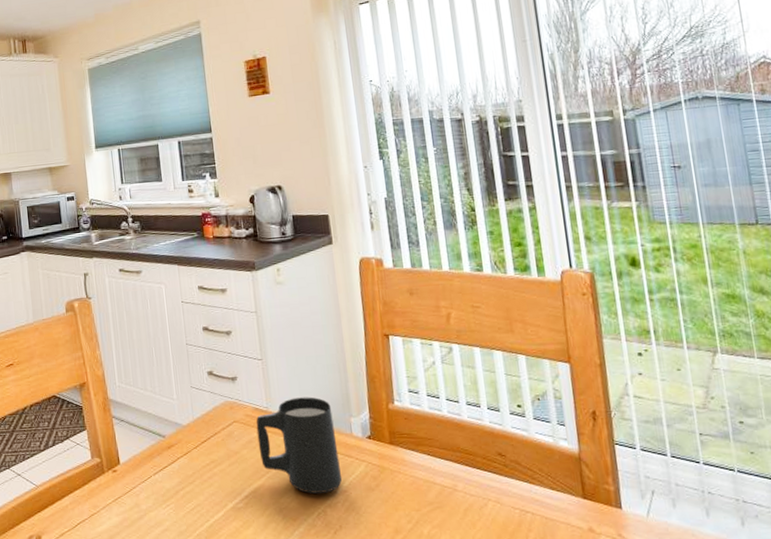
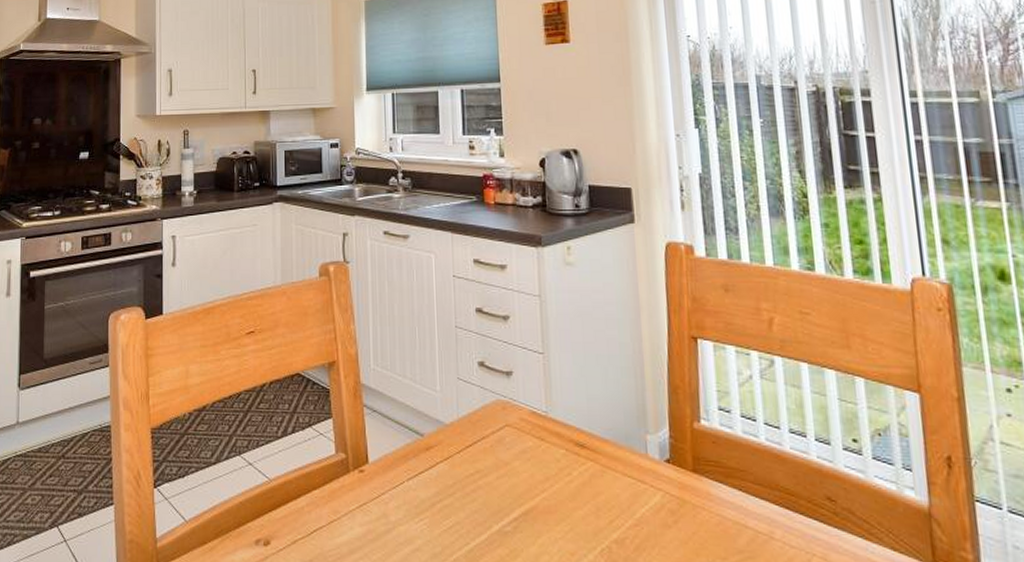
mug: present [256,397,342,494] -> none [532,403,633,525]

